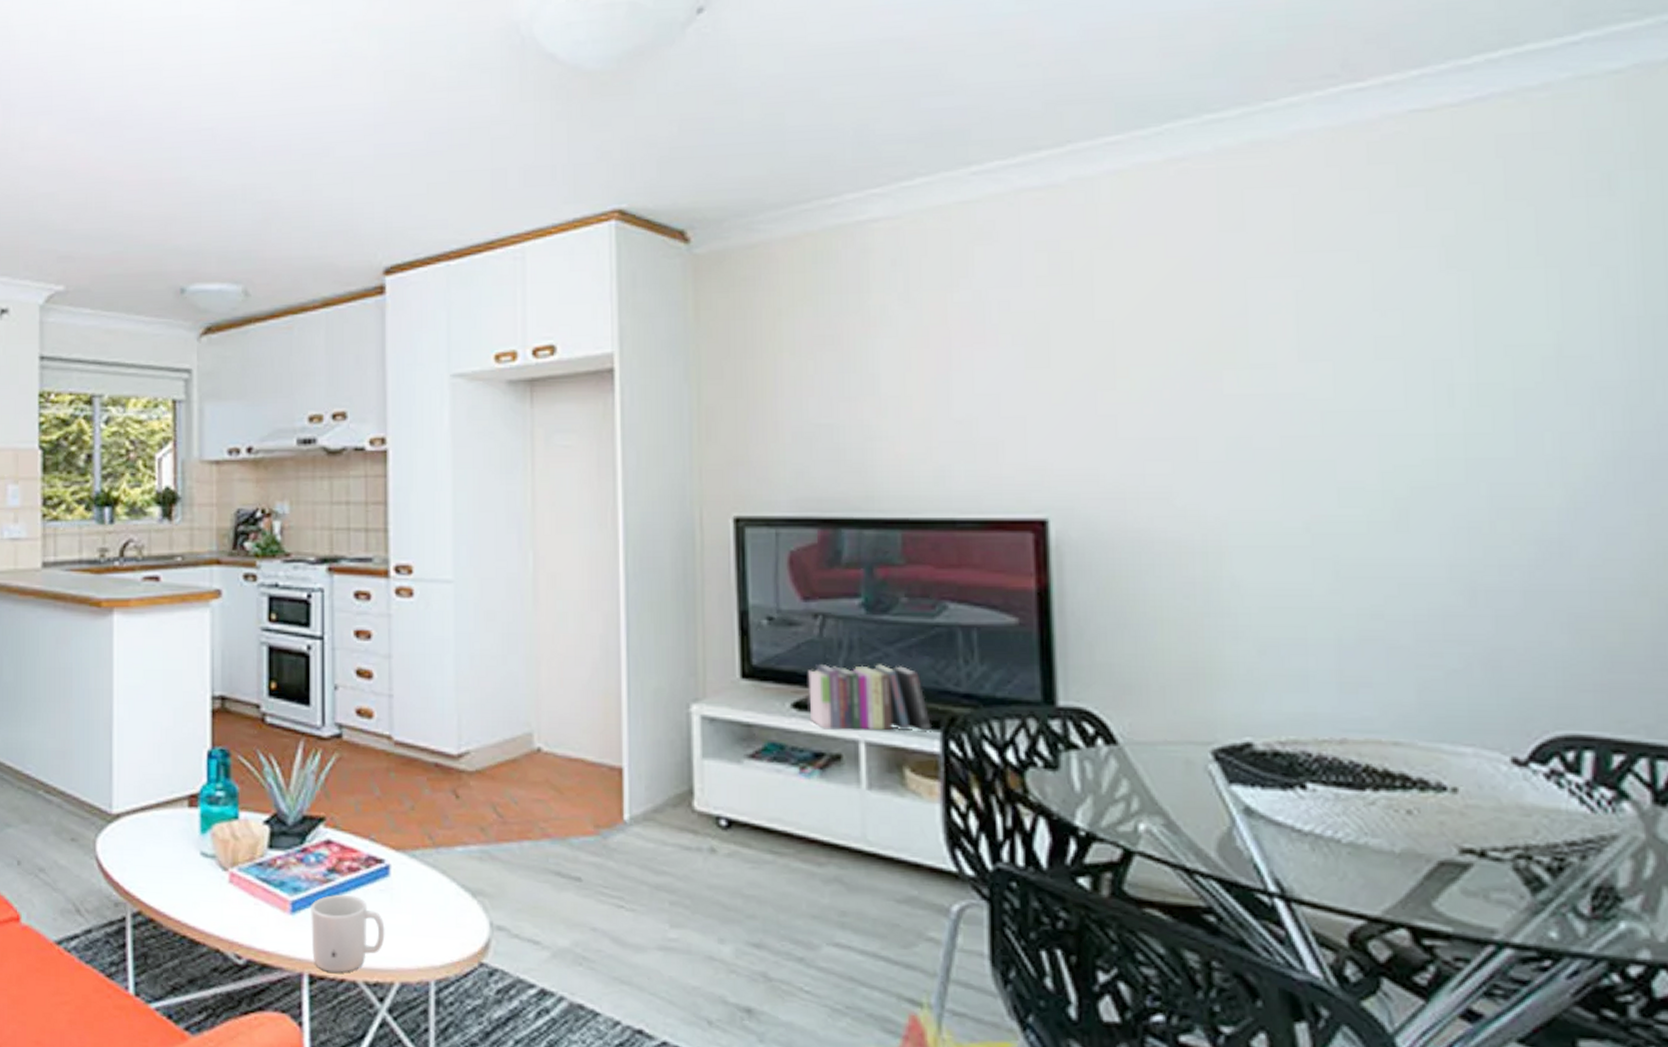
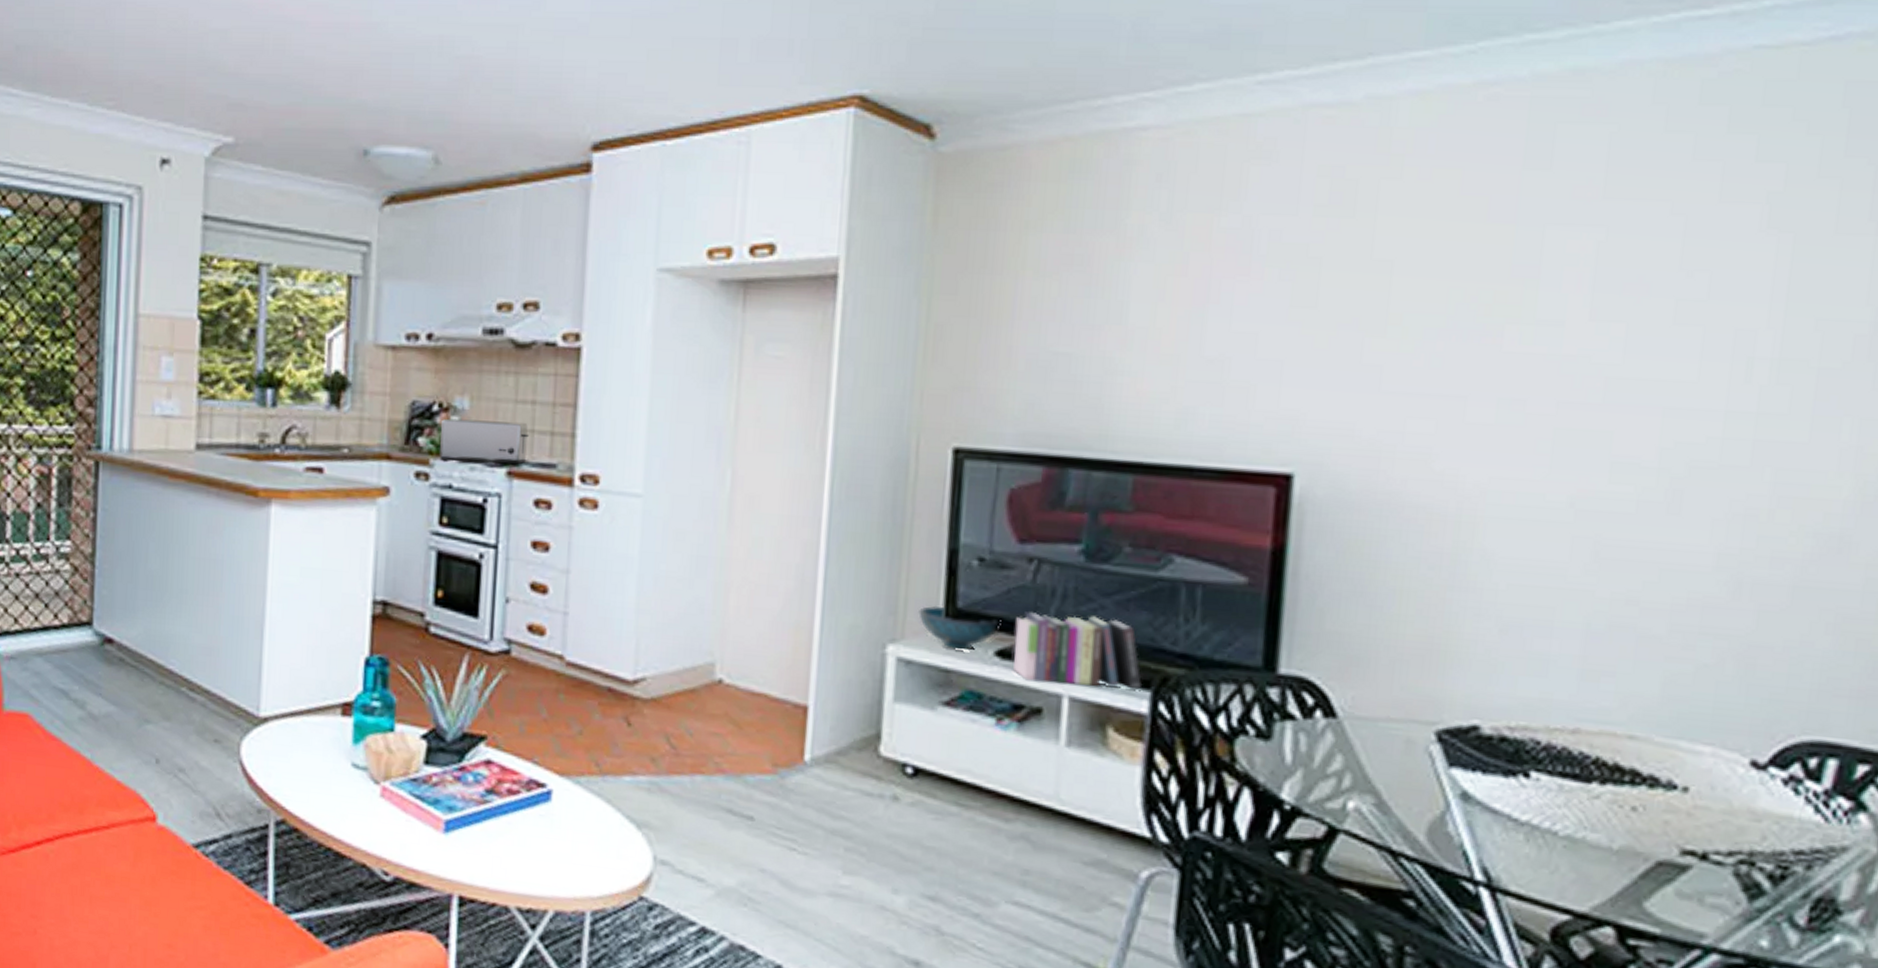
toaster: none [264,523,345,562] -> present [440,418,529,466]
mug: present [311,894,385,973] -> none [463,816,542,897]
decorative bowl: none [716,664,795,705] -> present [917,605,1001,651]

